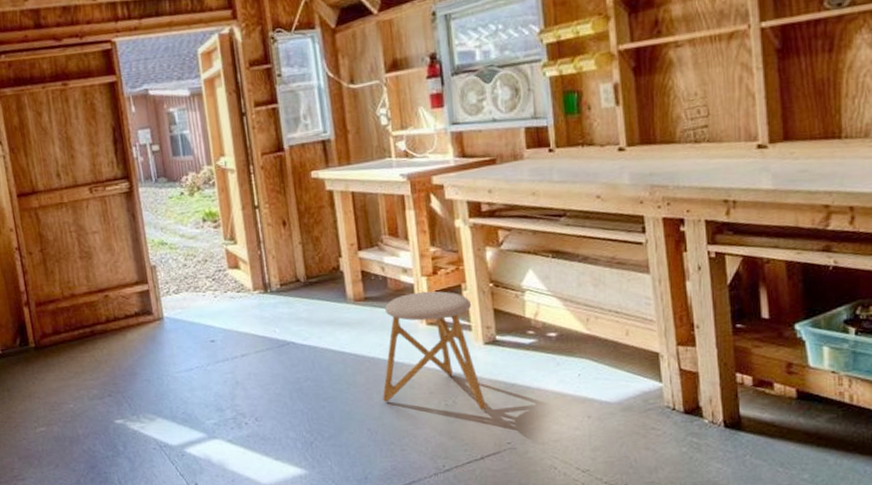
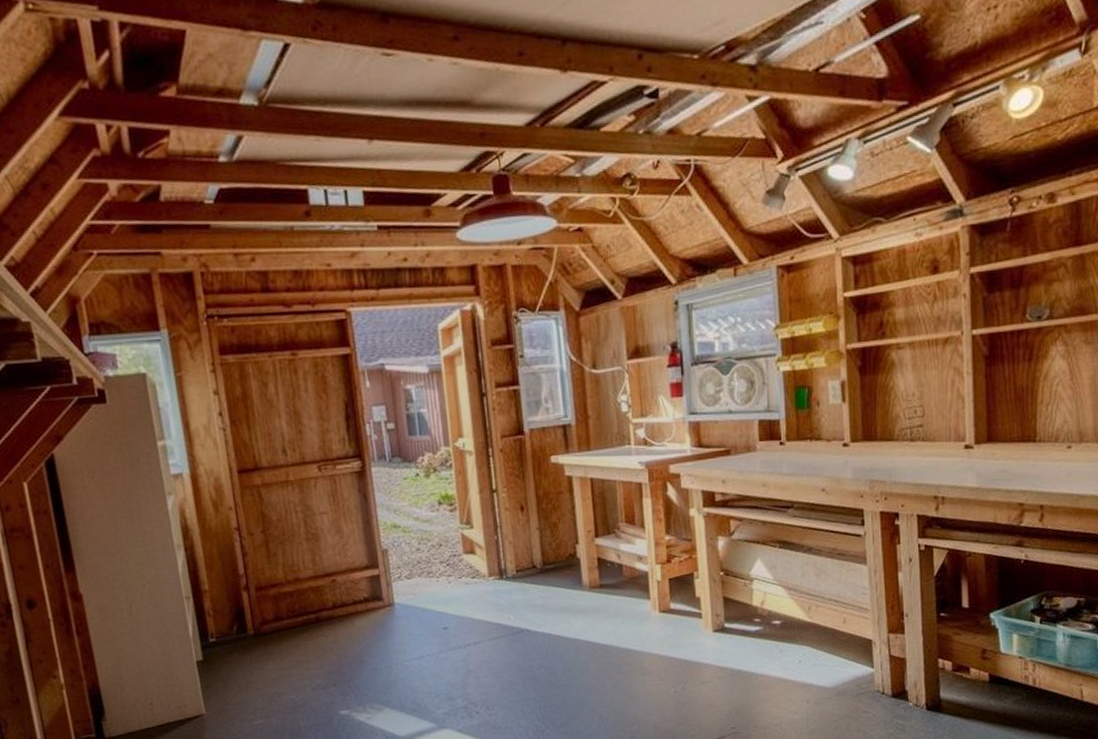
stool: present [383,291,487,410] -> none [615,579,713,696]

